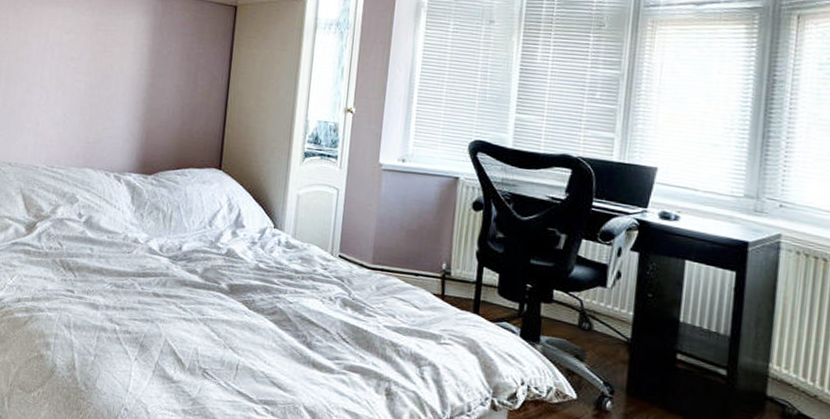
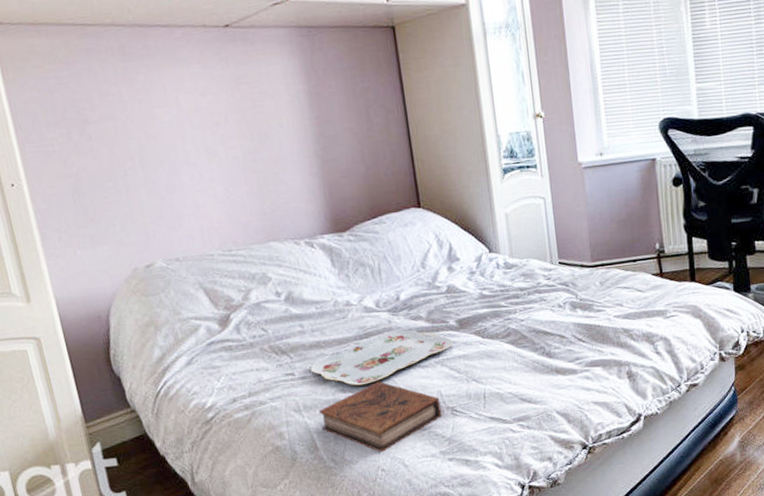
book: none [83,321,195,392] -> present [318,381,442,453]
serving tray: none [88,277,220,322] -> present [310,330,453,386]

